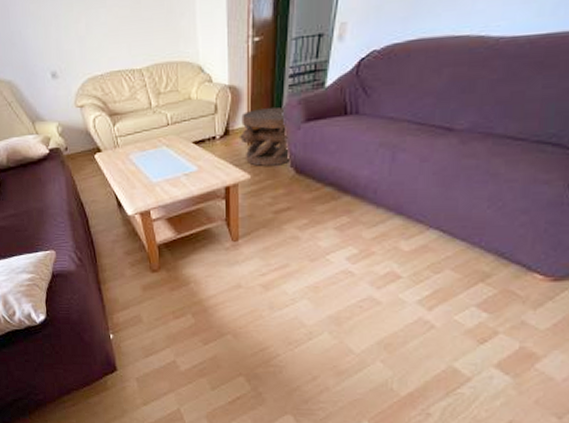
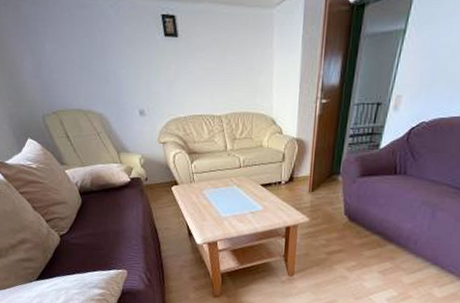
carved stool: present [238,107,292,167] -> none [301,161,347,213]

